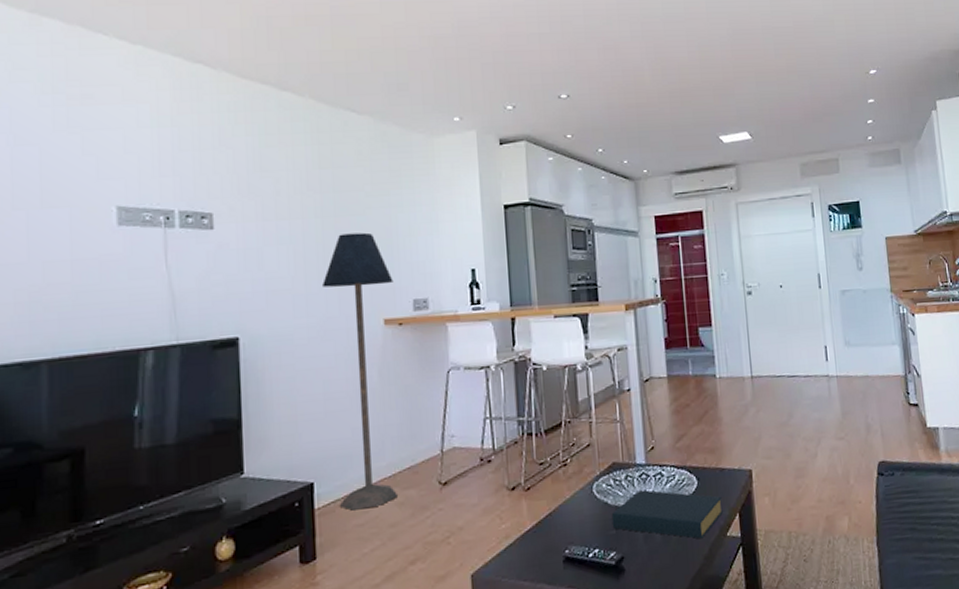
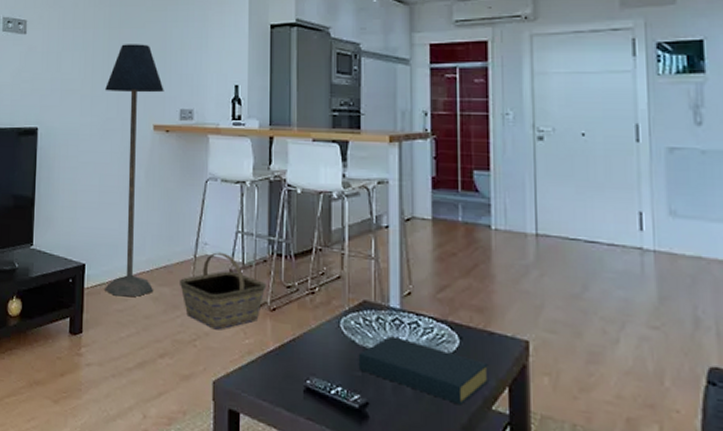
basket: none [427,442,520,522] -> present [180,252,267,330]

